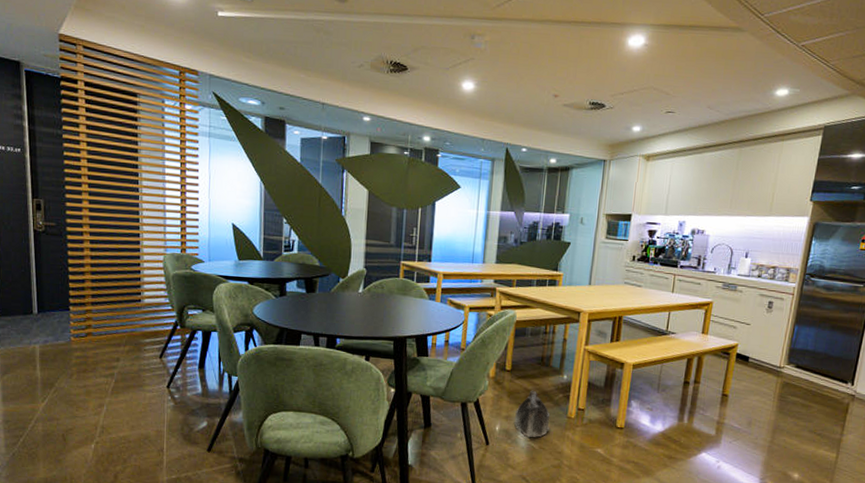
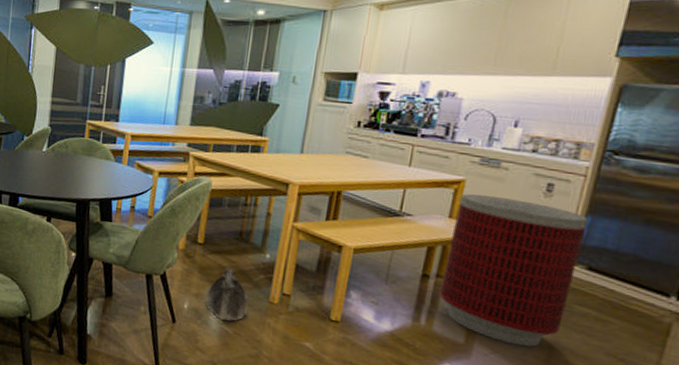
trash can: none [697,313,796,433] -> present [440,193,589,347]

